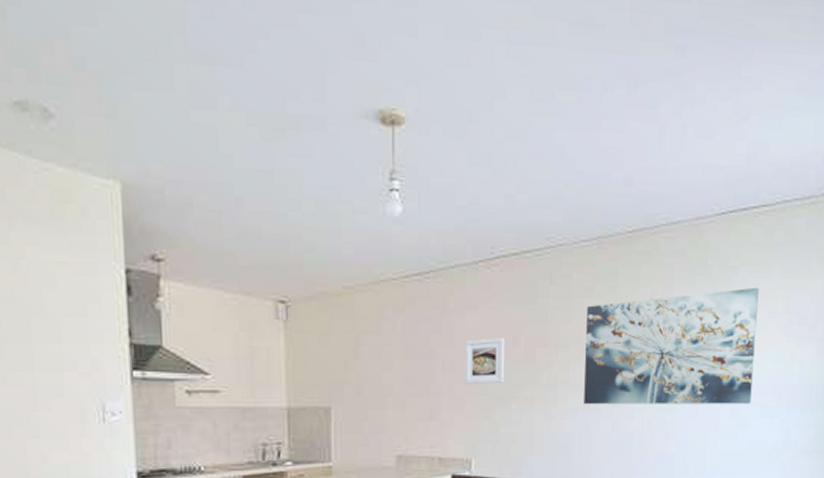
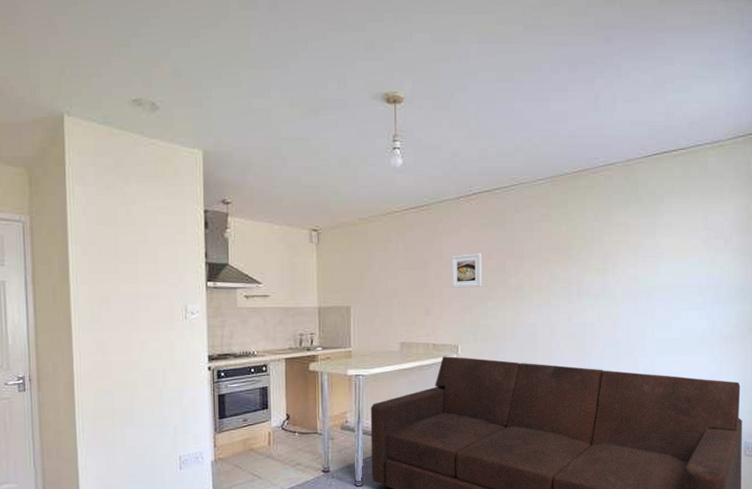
wall art: present [584,287,759,405] -> none [545,210,682,302]

